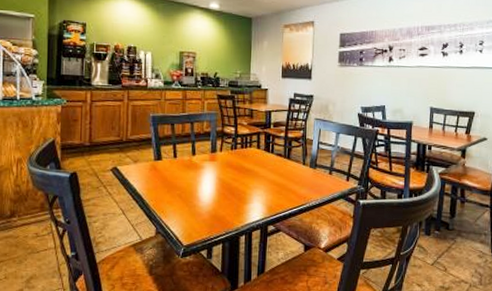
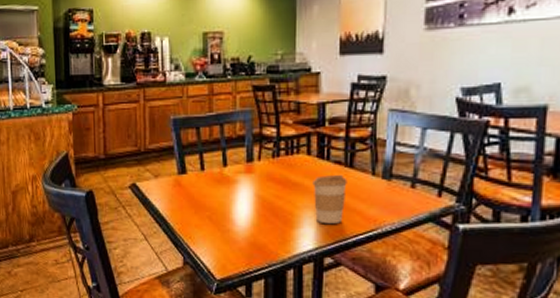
coffee cup: none [261,163,286,200] -> present [313,174,347,224]

